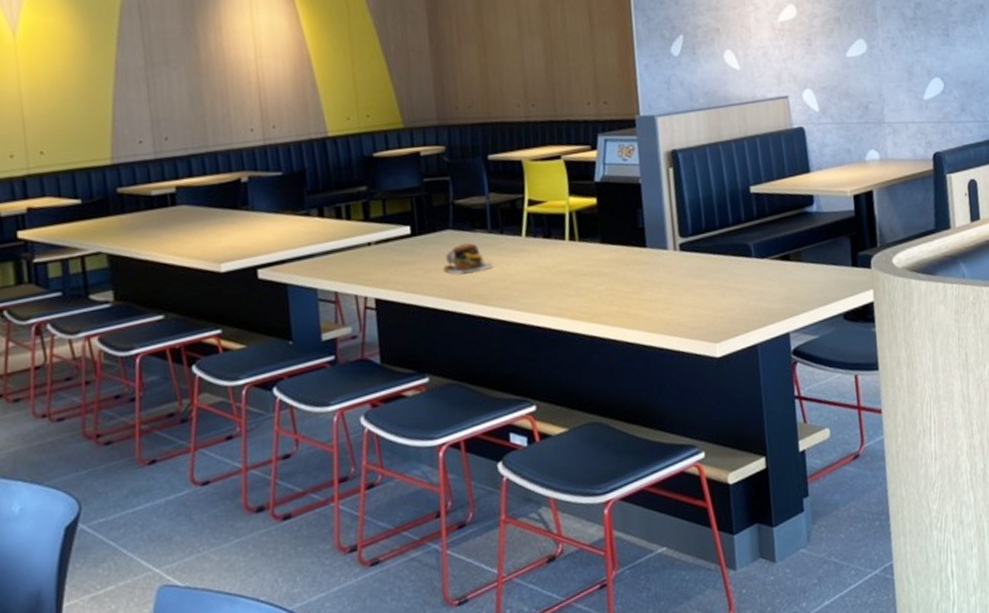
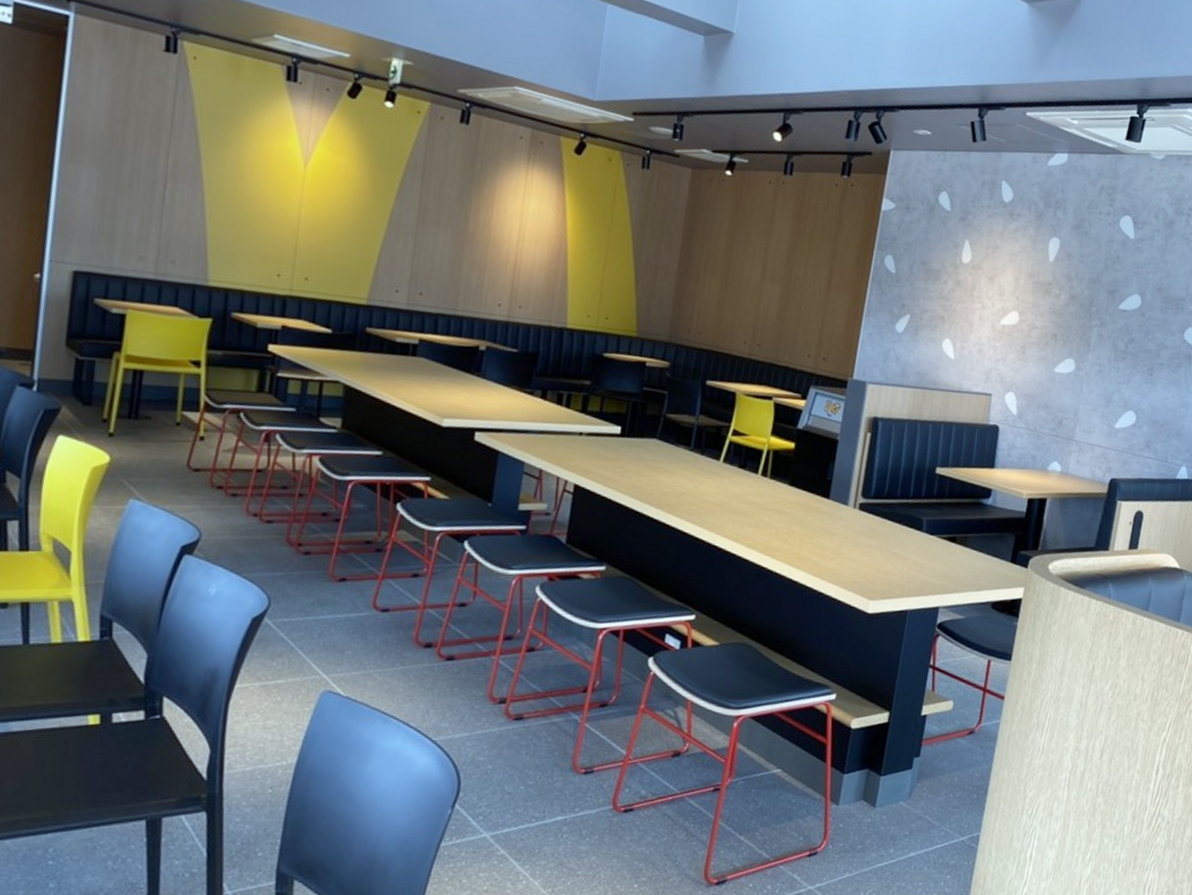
burger: present [443,242,493,275] -> none [642,454,687,484]

